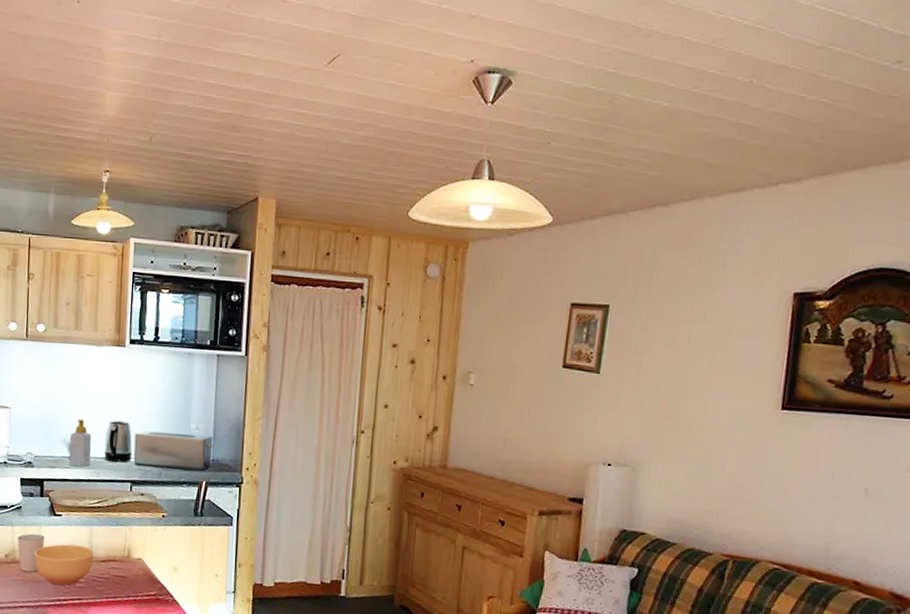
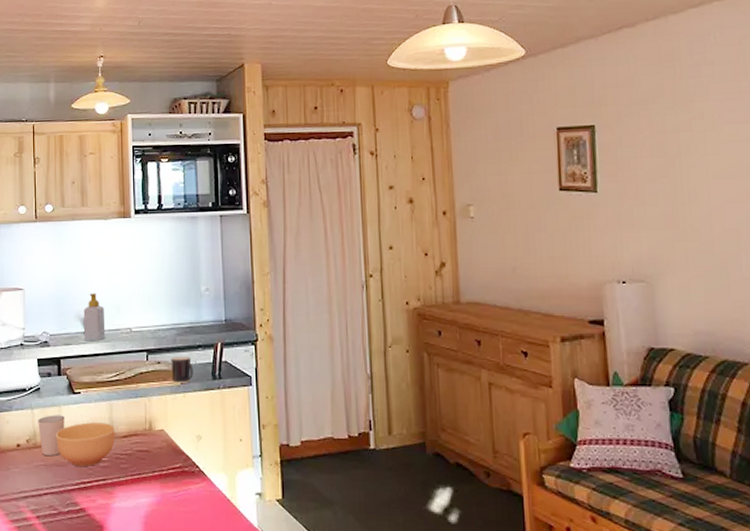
kettle: present [104,420,133,462] -> none [118,290,146,332]
toaster: present [133,430,213,472] -> none [147,296,225,335]
mug: none [154,490,176,518] -> present [171,357,193,384]

